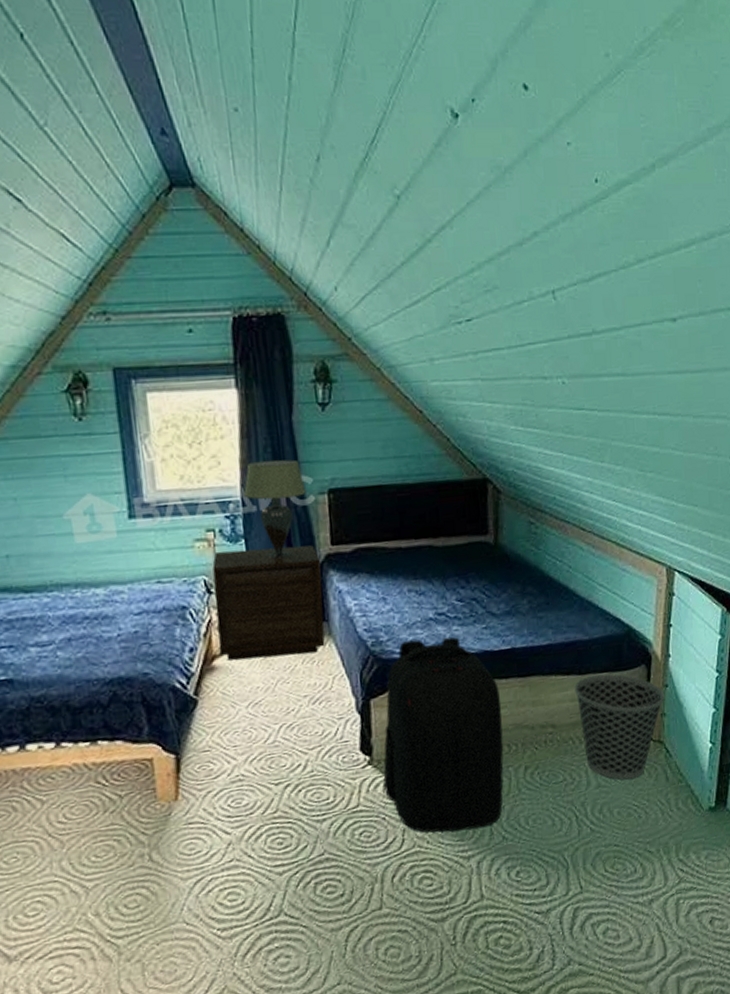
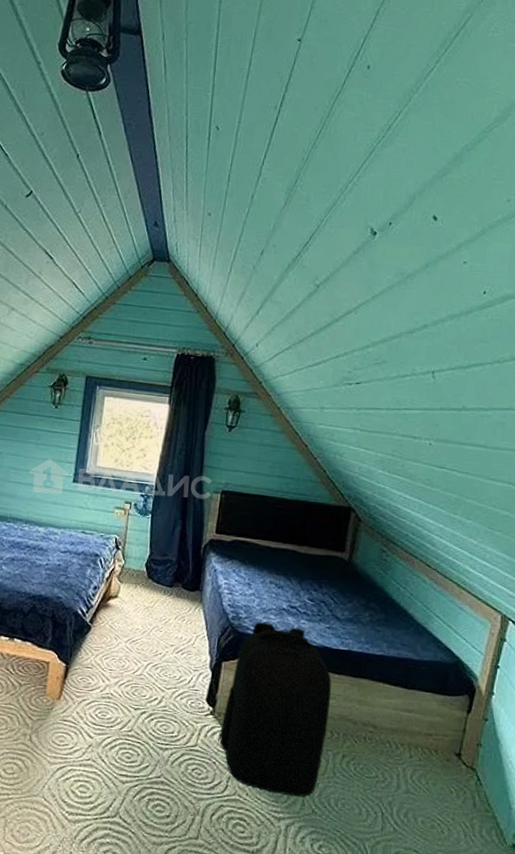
nightstand: present [212,545,325,661] -> none [115,519,206,614]
lampshade: present [244,459,306,559] -> none [158,459,205,535]
wastebasket: present [574,673,664,780] -> none [399,692,483,795]

